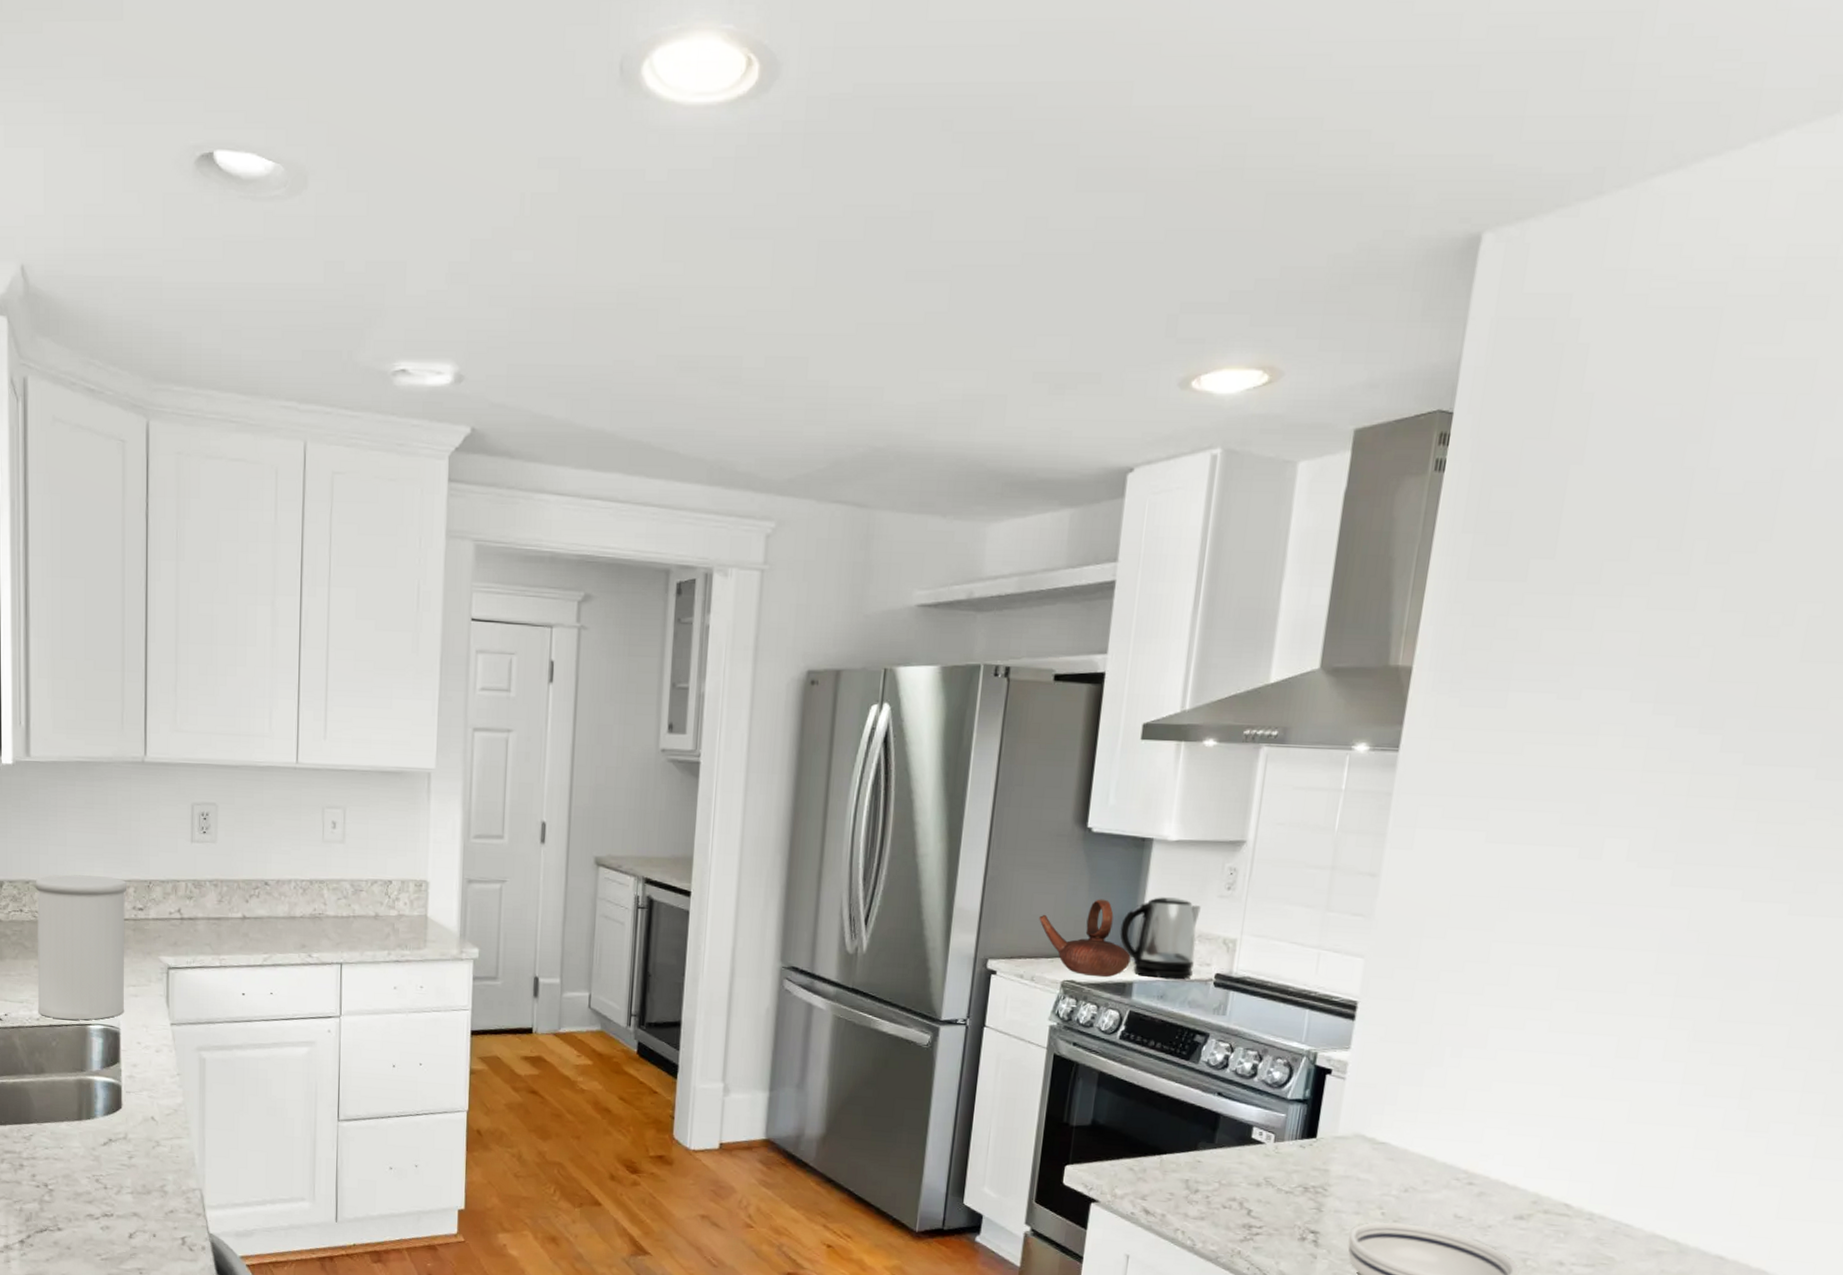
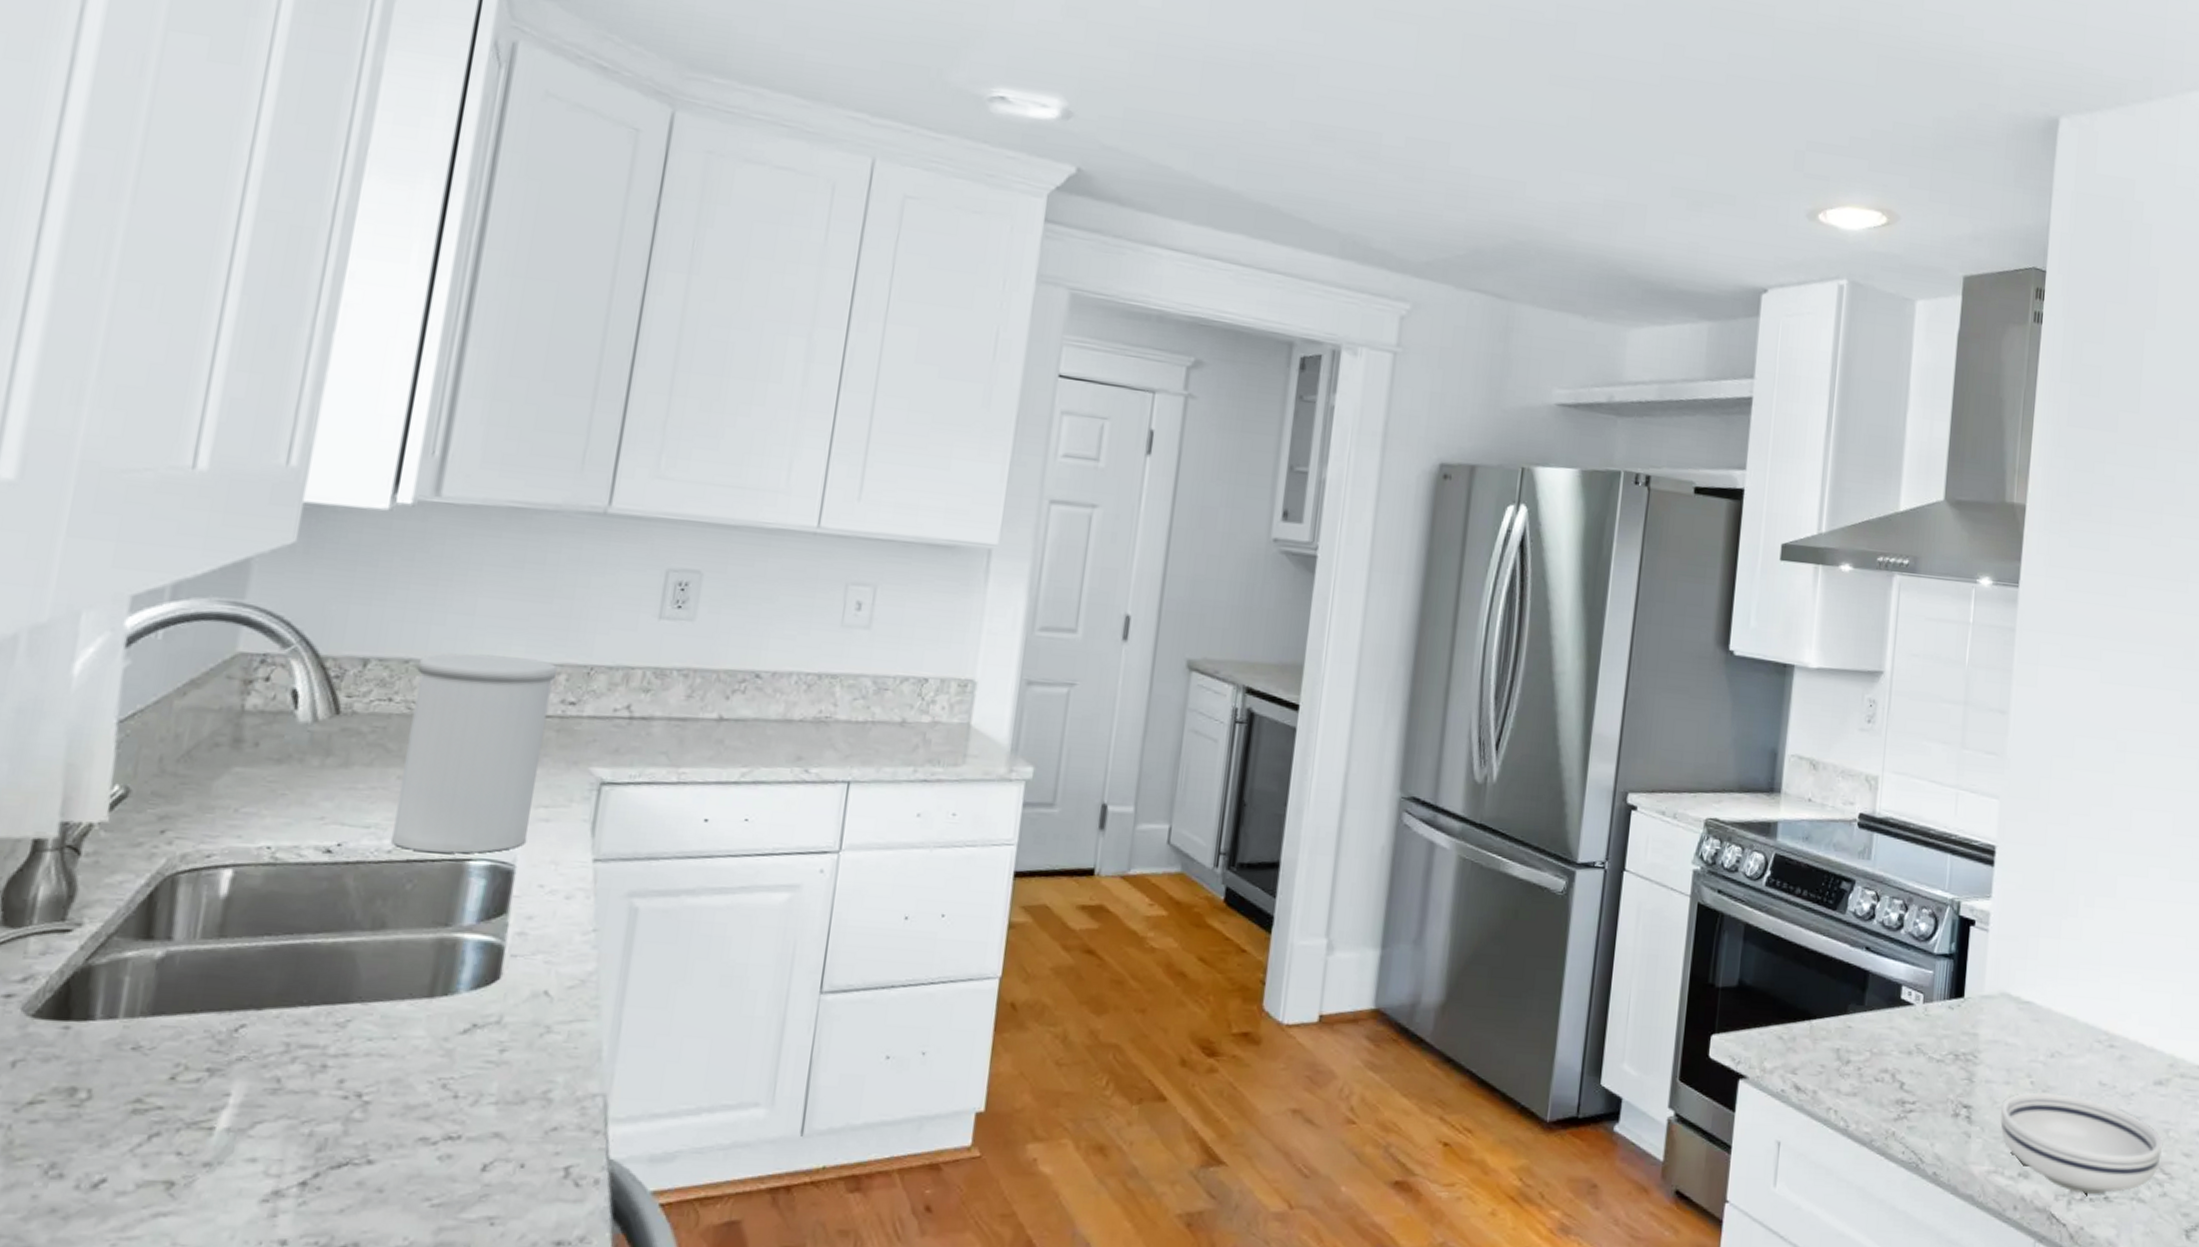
teapot: present [1039,899,1131,978] -> none [1681,728,1775,816]
kettle: present [1119,896,1201,979] -> none [1763,728,1843,819]

